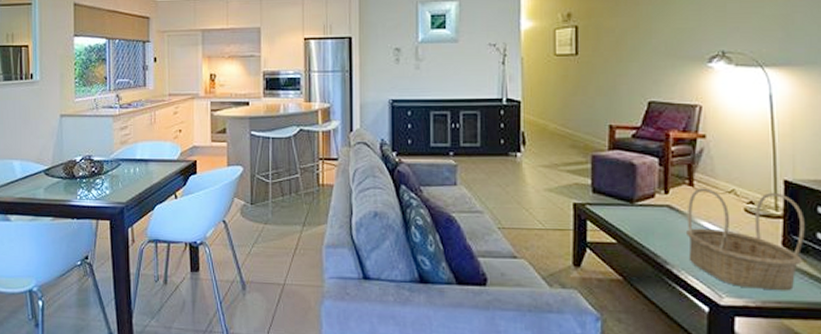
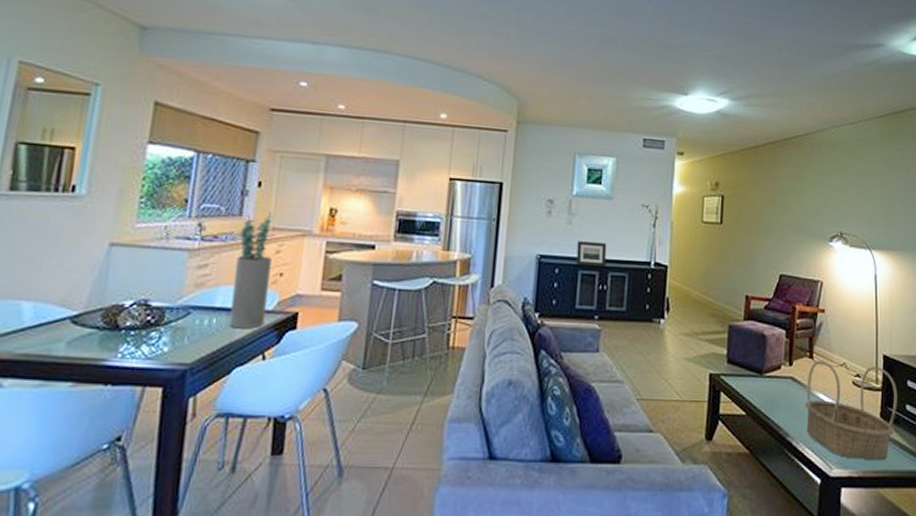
vase: none [146,82,173,175] -> present [229,212,273,329]
picture frame: none [427,84,456,107] -> present [576,241,607,268]

